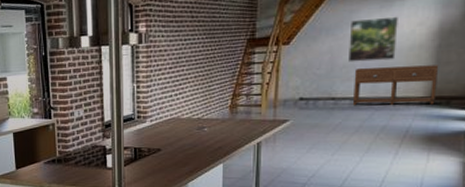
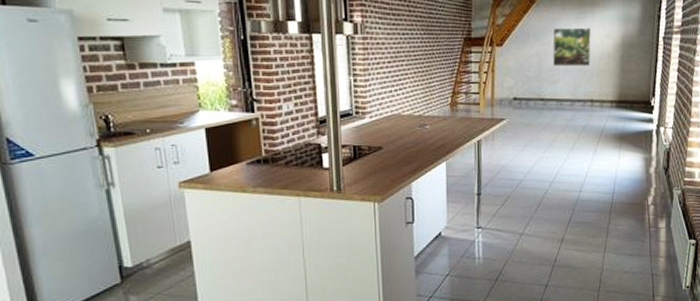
console table: present [352,65,439,105] -> none [558,73,624,107]

